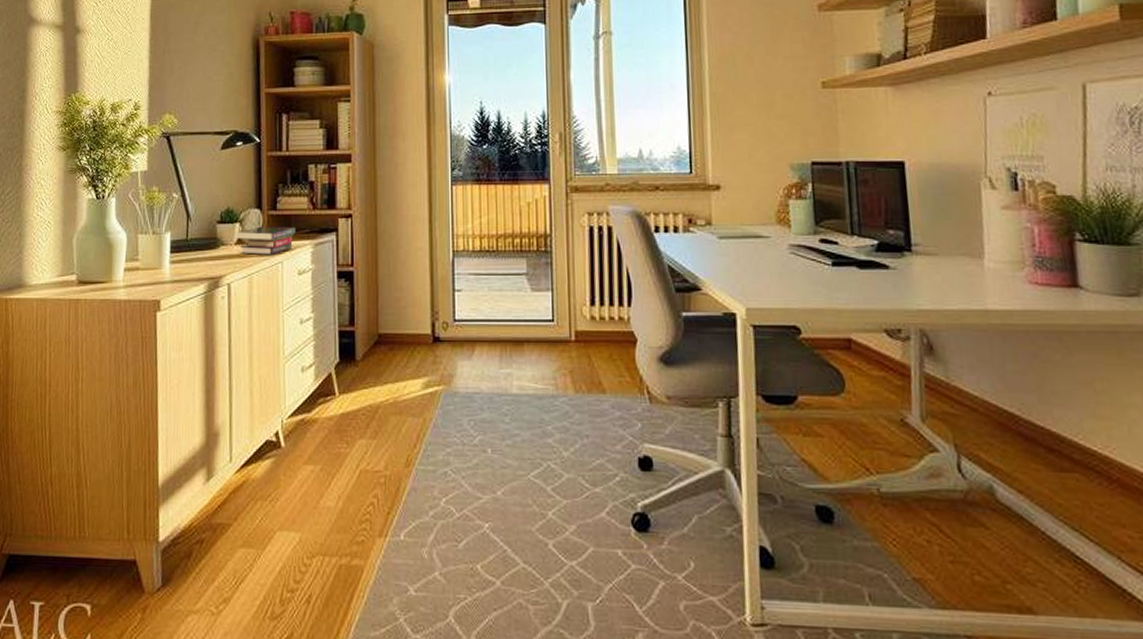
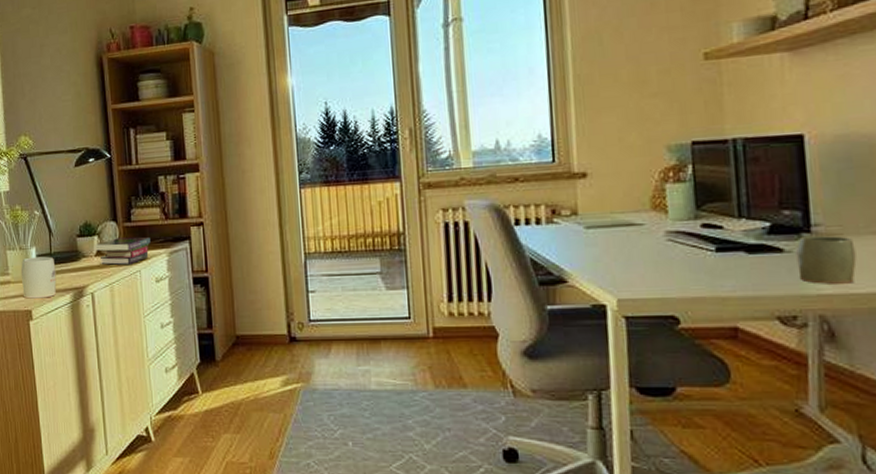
mug: none [151,242,191,288] -> present [21,256,57,299]
mug: none [900,254,950,300] -> present [796,235,857,284]

